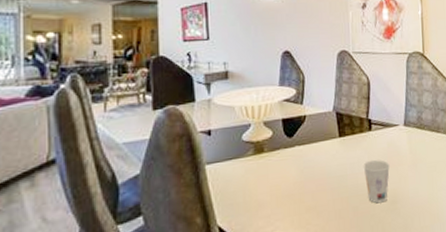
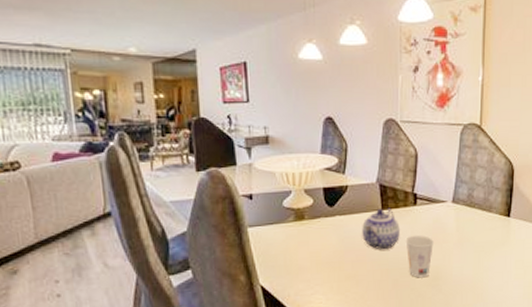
teapot: none [321,134,358,178] -> present [362,207,400,250]

